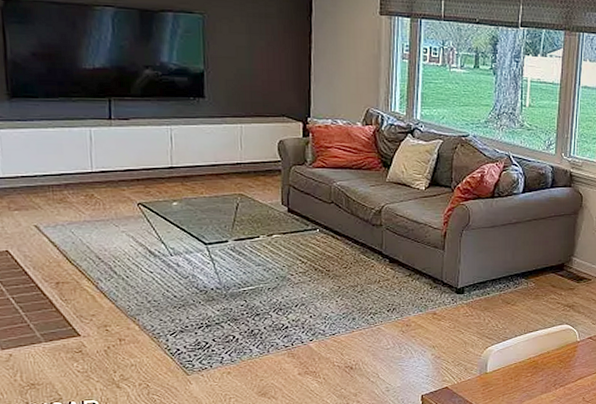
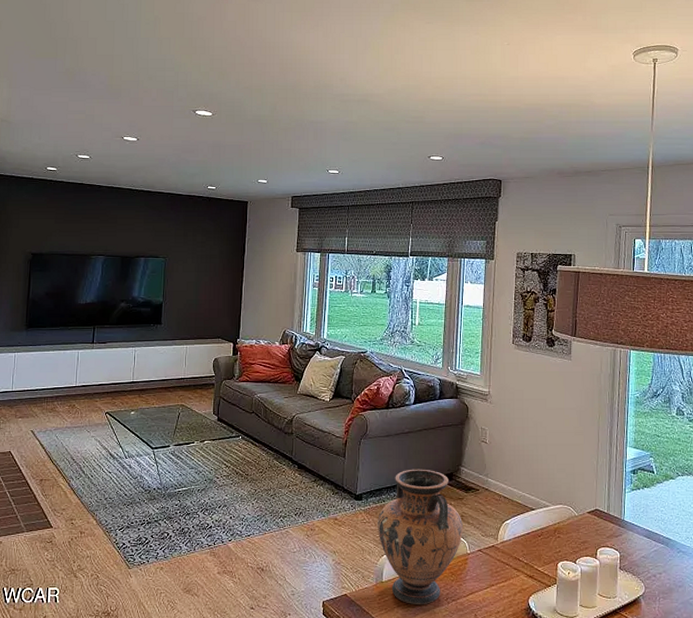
vase: none [481,260,573,393] -> present [378,469,463,605]

